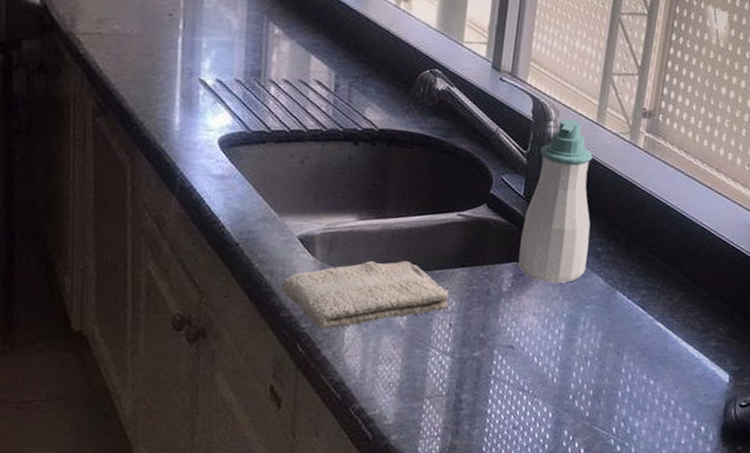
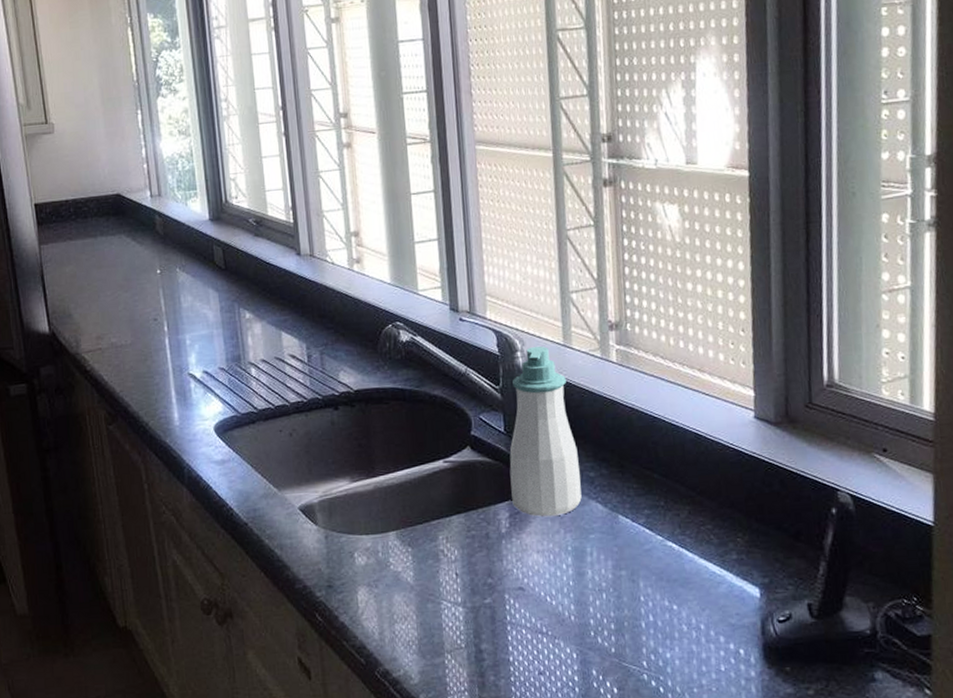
washcloth: present [280,261,449,329] -> none [291,516,452,595]

